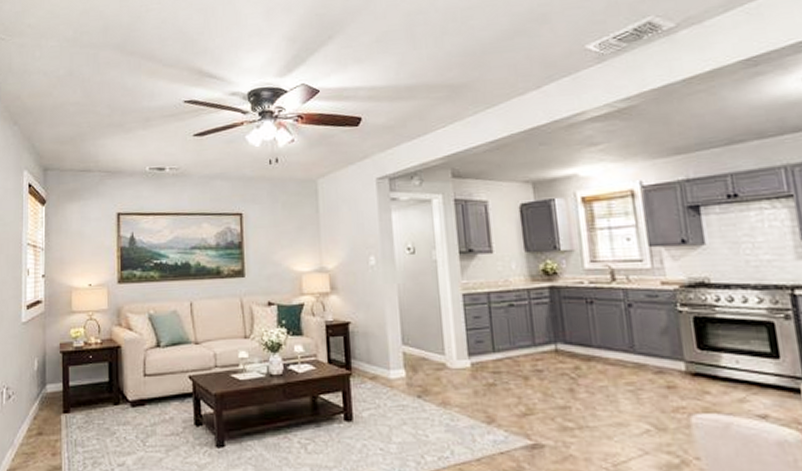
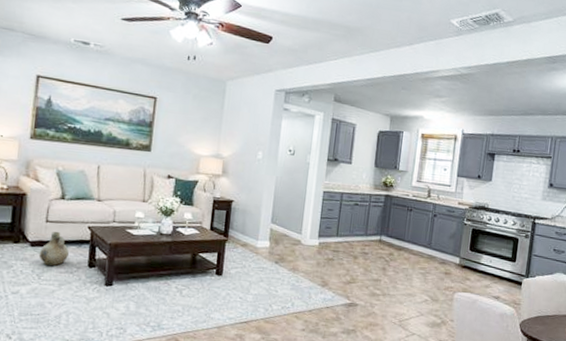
ceramic jug: none [141,385,173,429] -> present [38,231,70,267]

